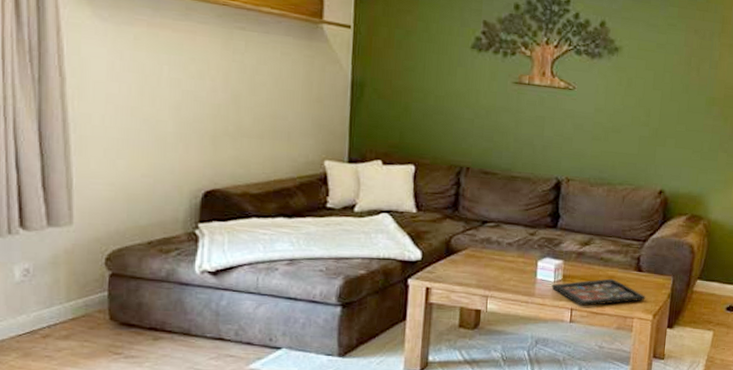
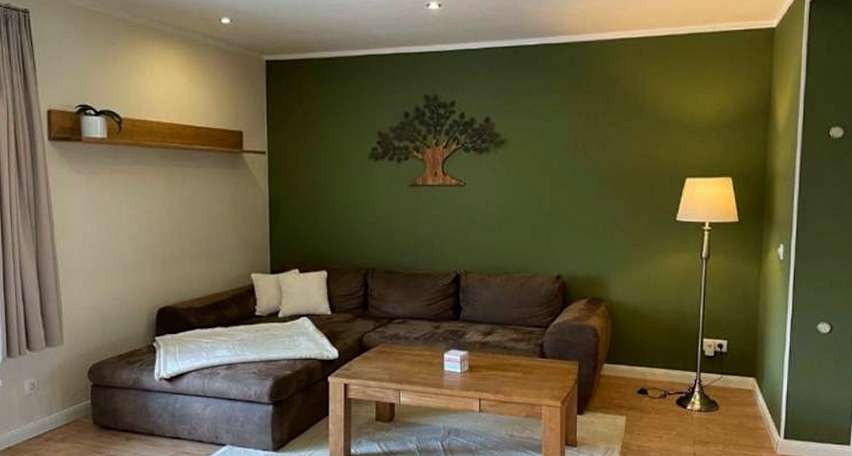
decorative tray: present [551,278,645,307] -> none [458,367,552,396]

